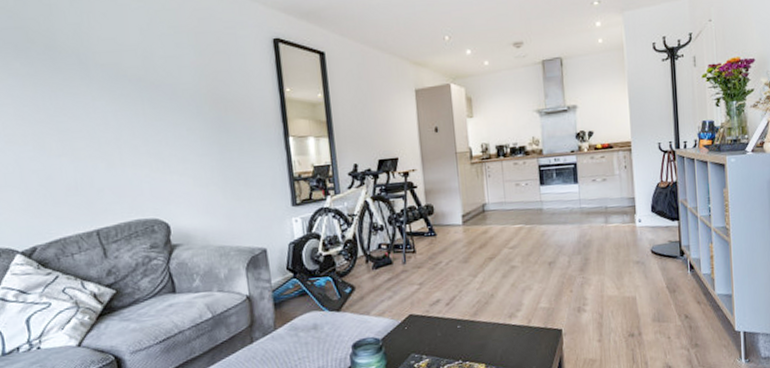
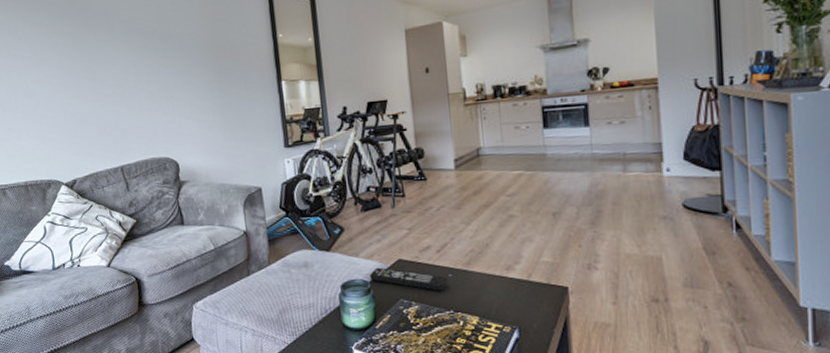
remote control: none [380,324,456,343] -> present [369,267,448,291]

